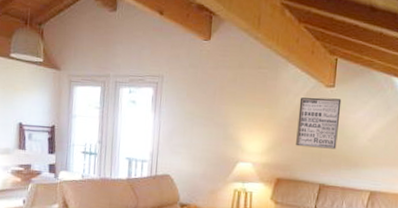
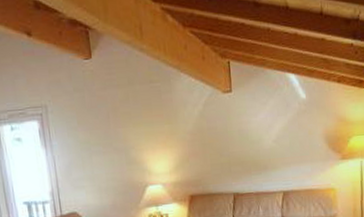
wall art: present [296,97,342,149] -> none [199,103,244,159]

